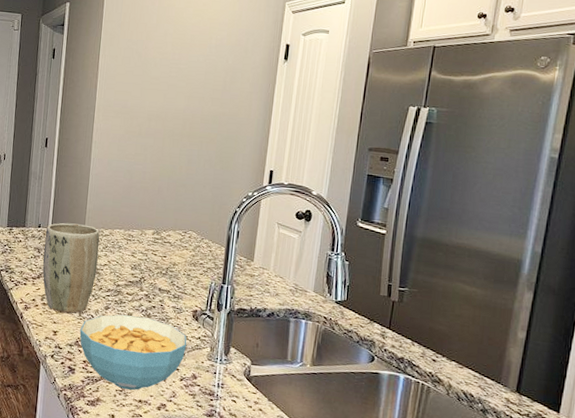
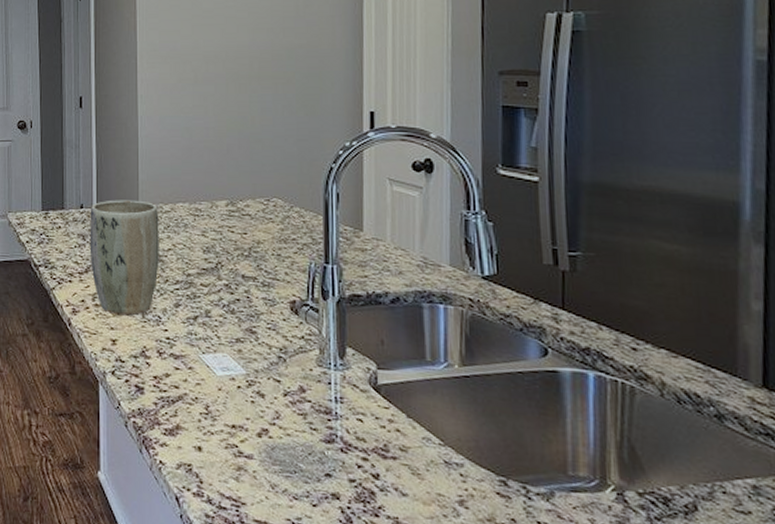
cereal bowl: present [79,314,187,391] -> none [145,313,287,413]

